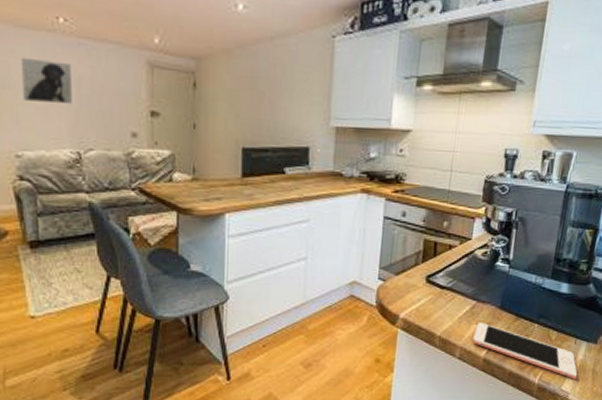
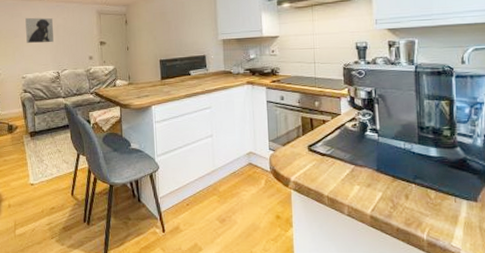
cell phone: present [473,322,578,379] -> none [357,183,465,236]

